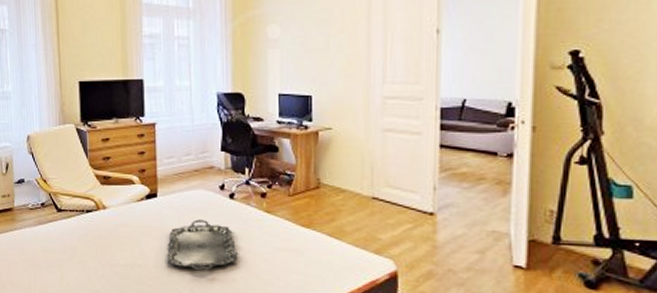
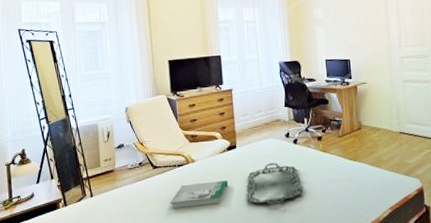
book: none [75,234,145,262] -> present [169,181,228,208]

